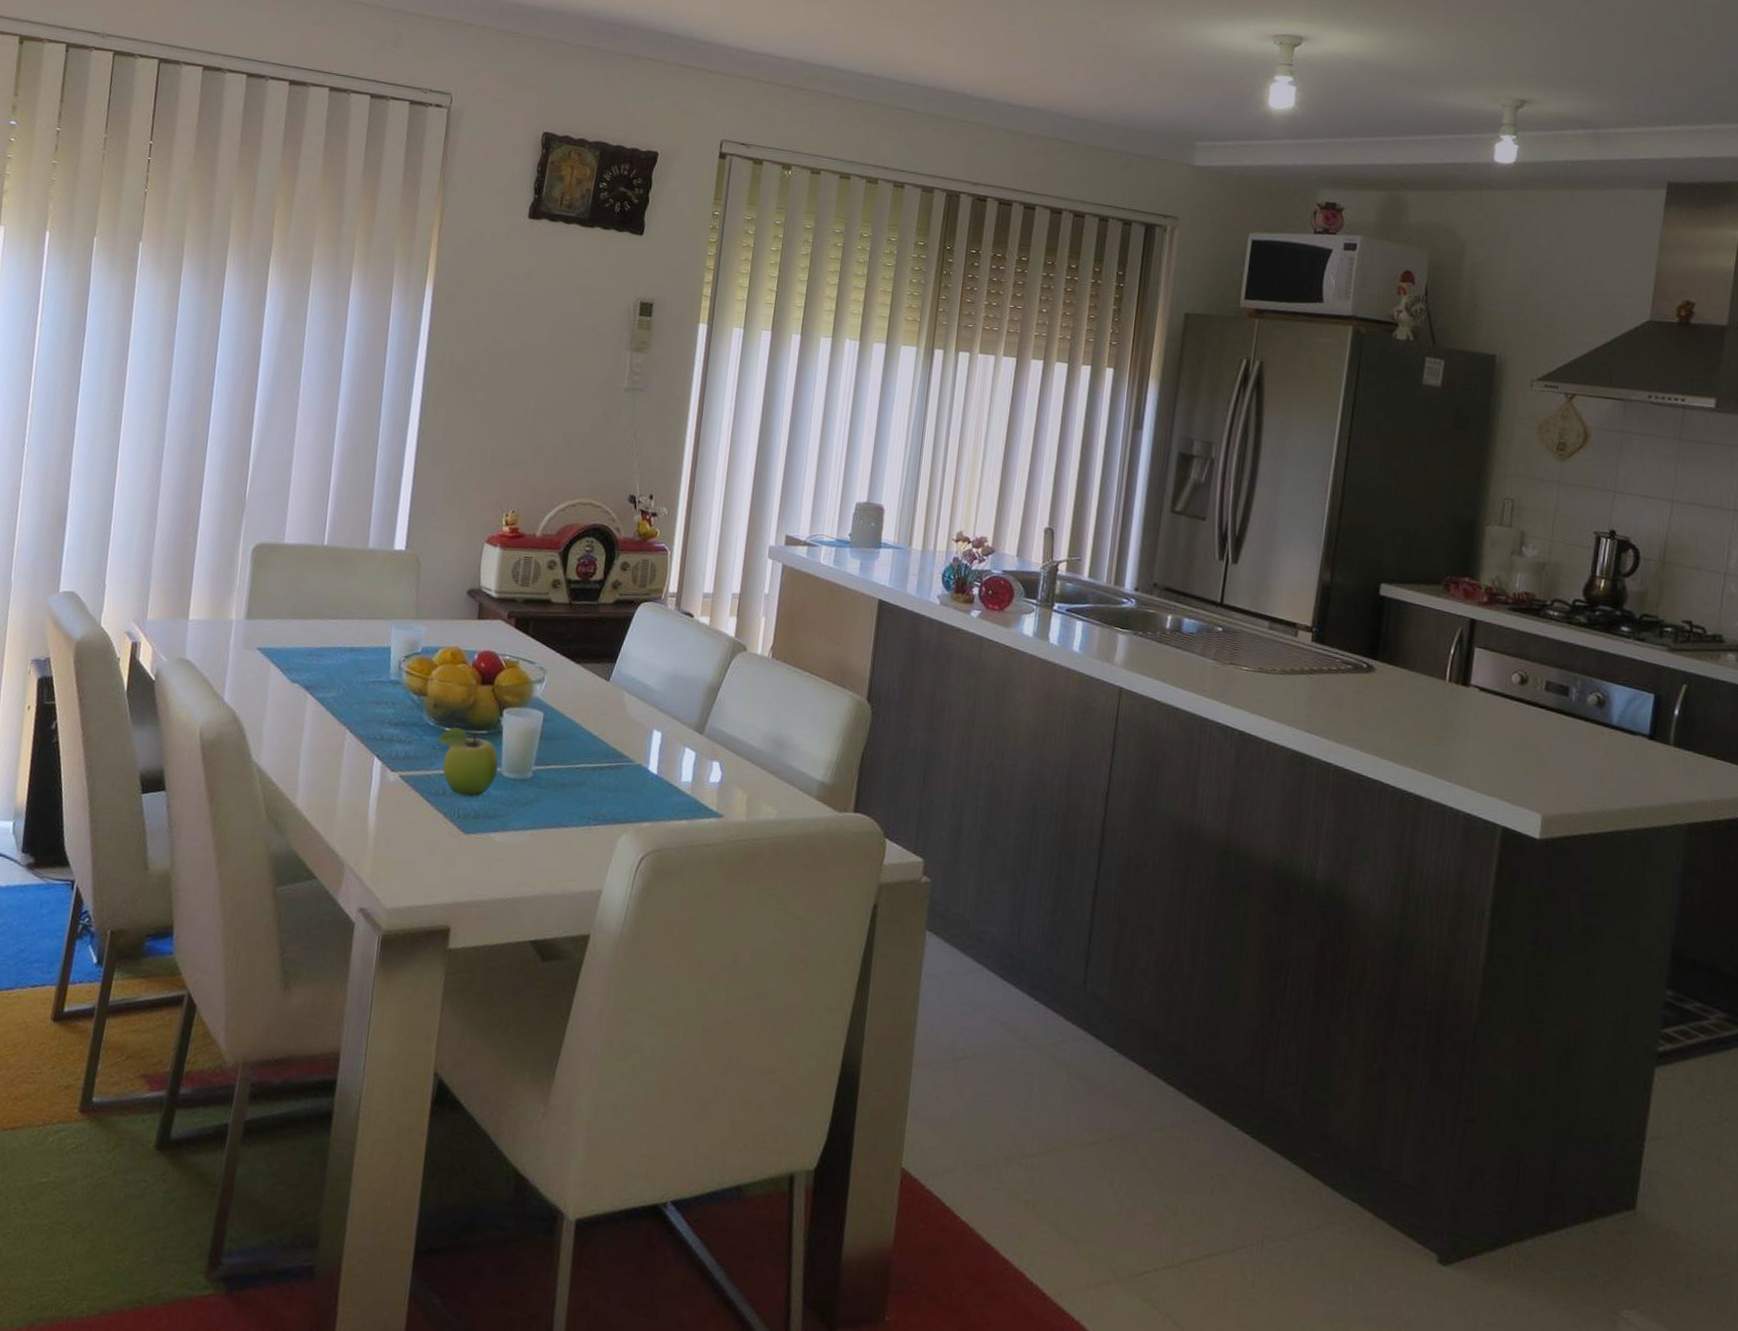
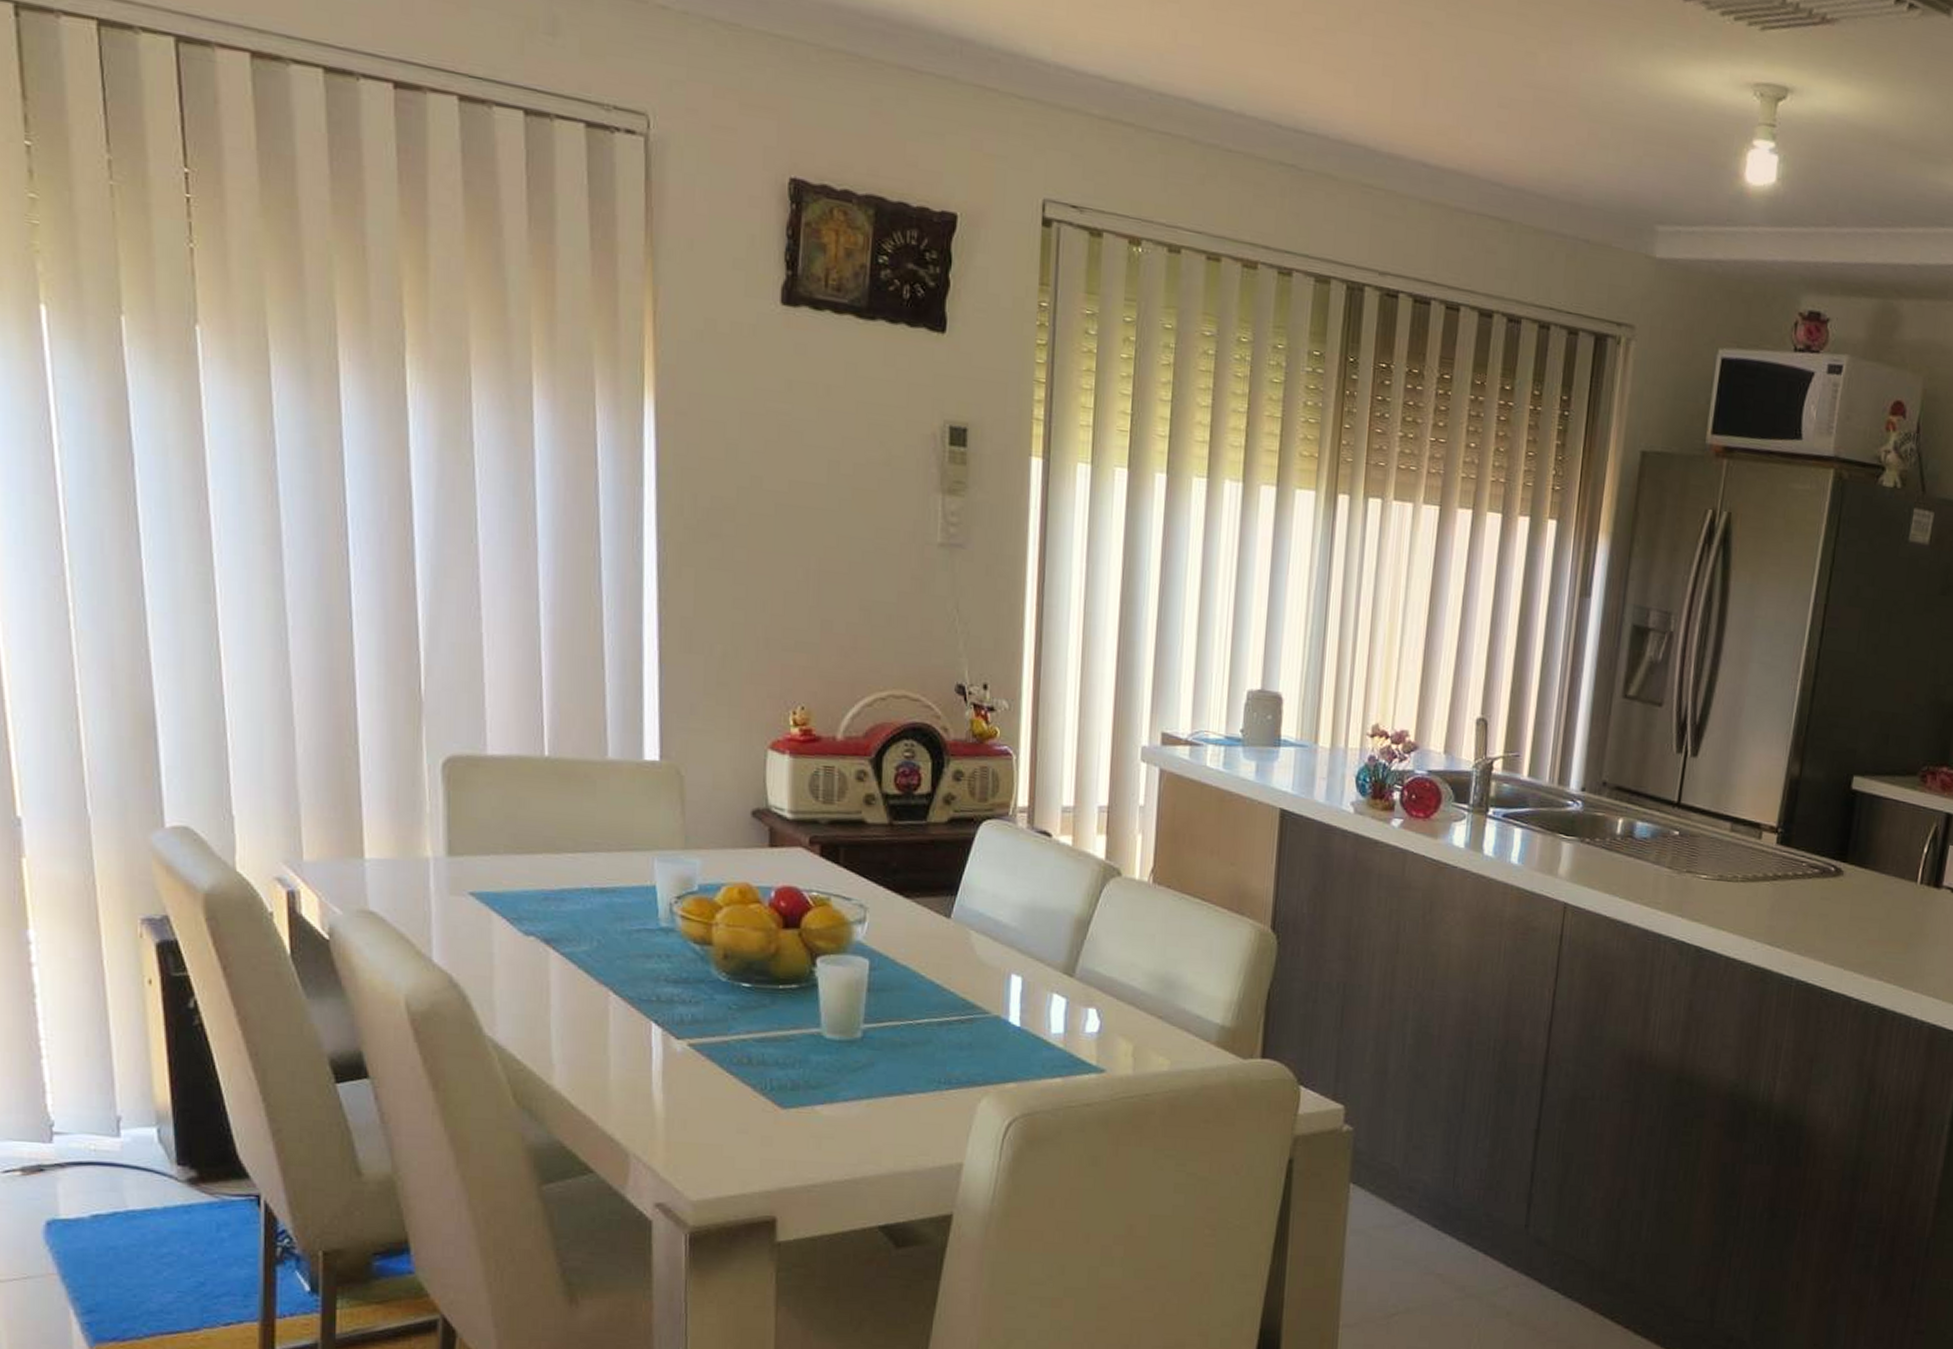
fruit: present [438,727,499,797] -> none [734,982,817,1065]

